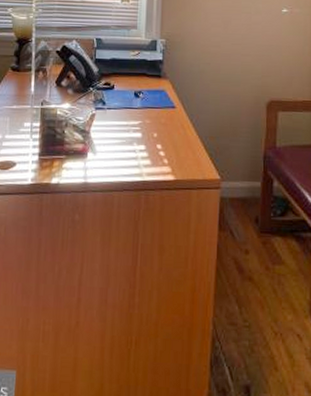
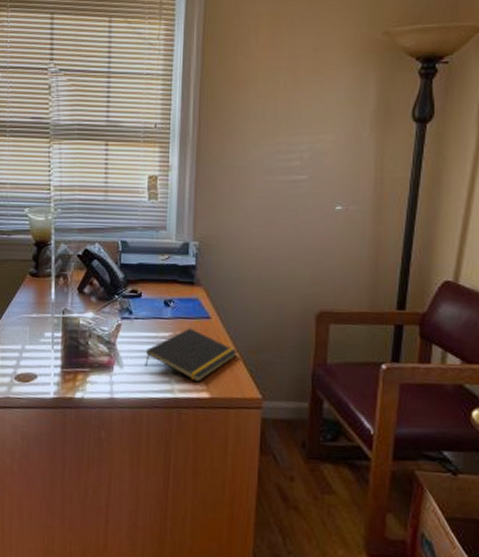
notepad: none [116,117,200,167] -> present [145,328,238,383]

